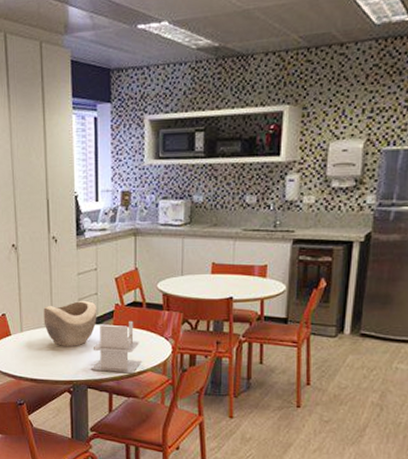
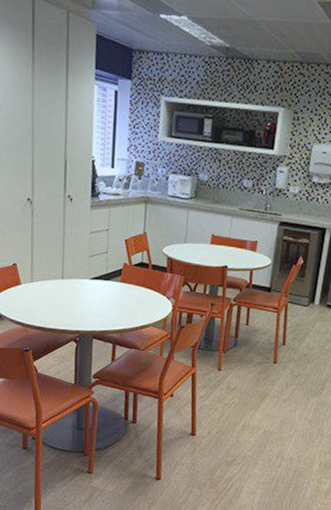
decorative bowl: present [43,301,97,346] -> none [54,257,107,299]
napkin holder: present [91,320,141,374] -> none [98,279,144,327]

